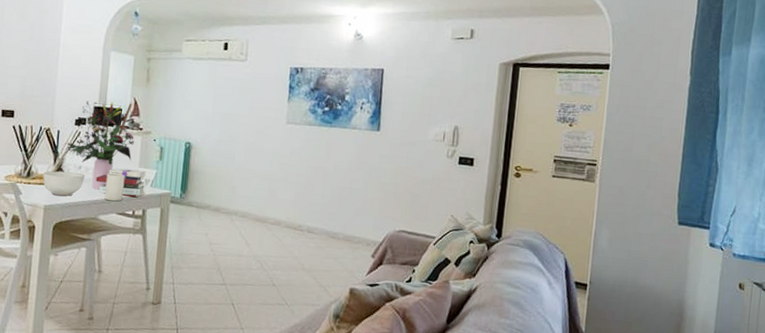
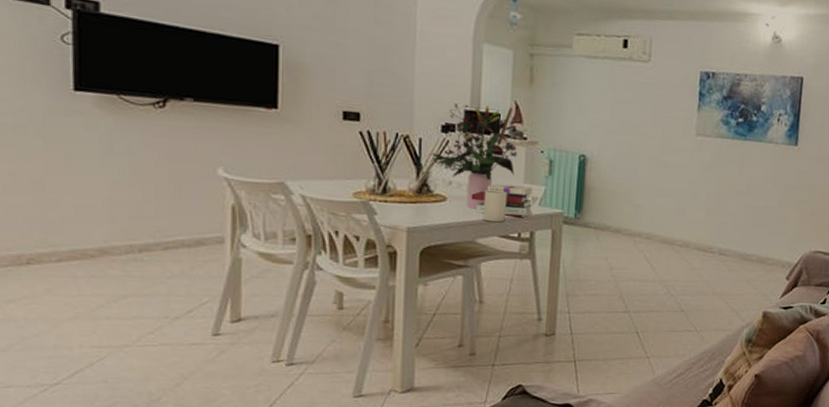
bowl: present [43,171,85,196] -> none [403,187,457,217]

